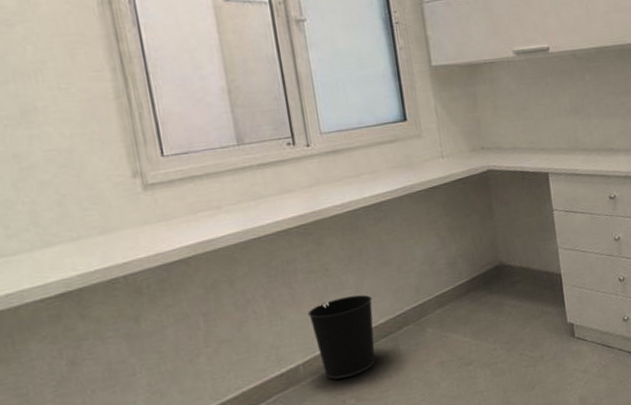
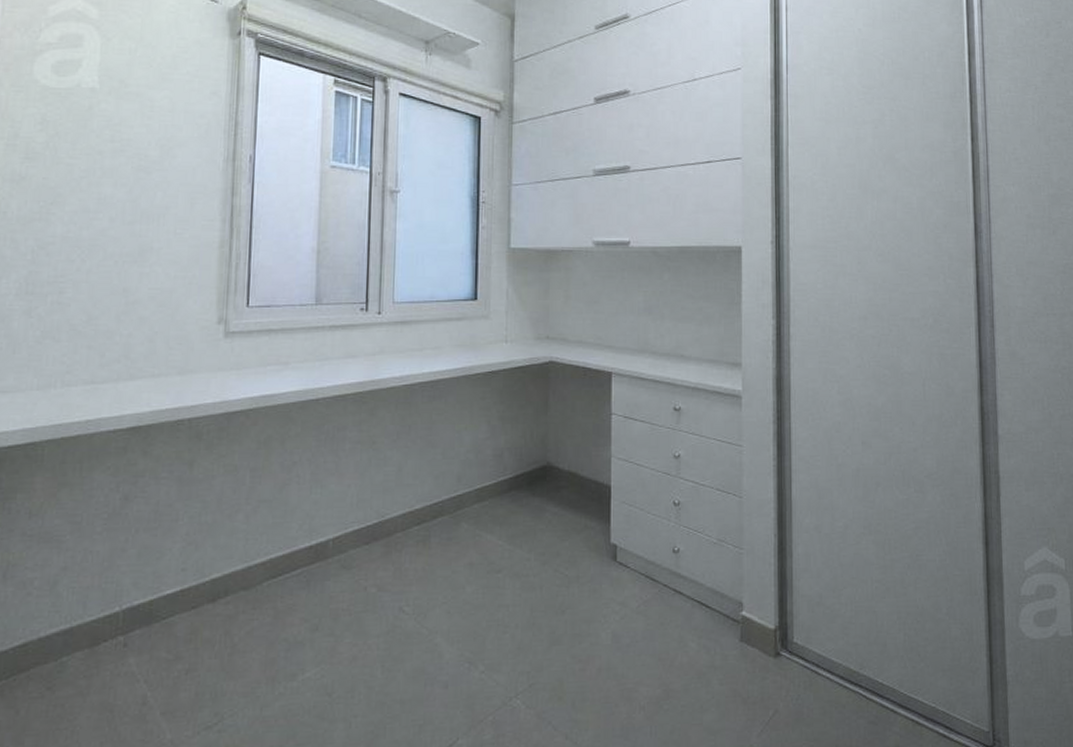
wastebasket: present [307,294,376,380] -> none [347,473,413,563]

